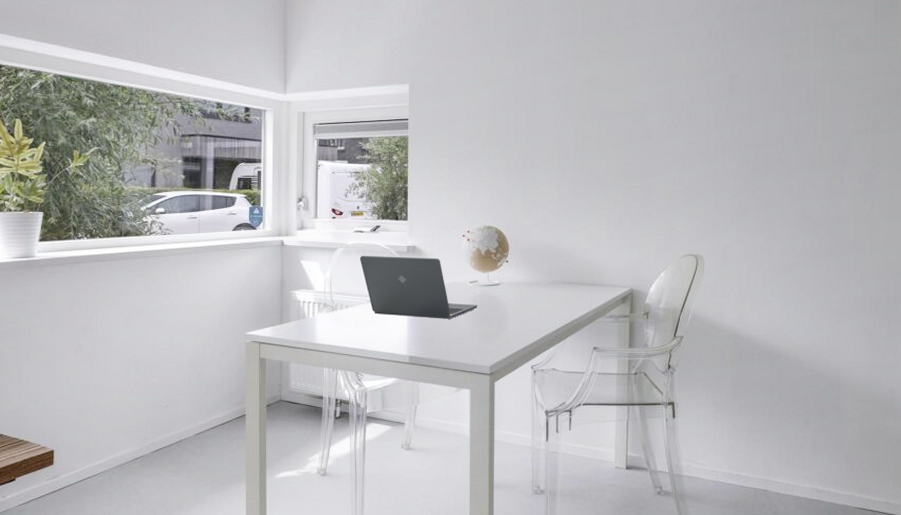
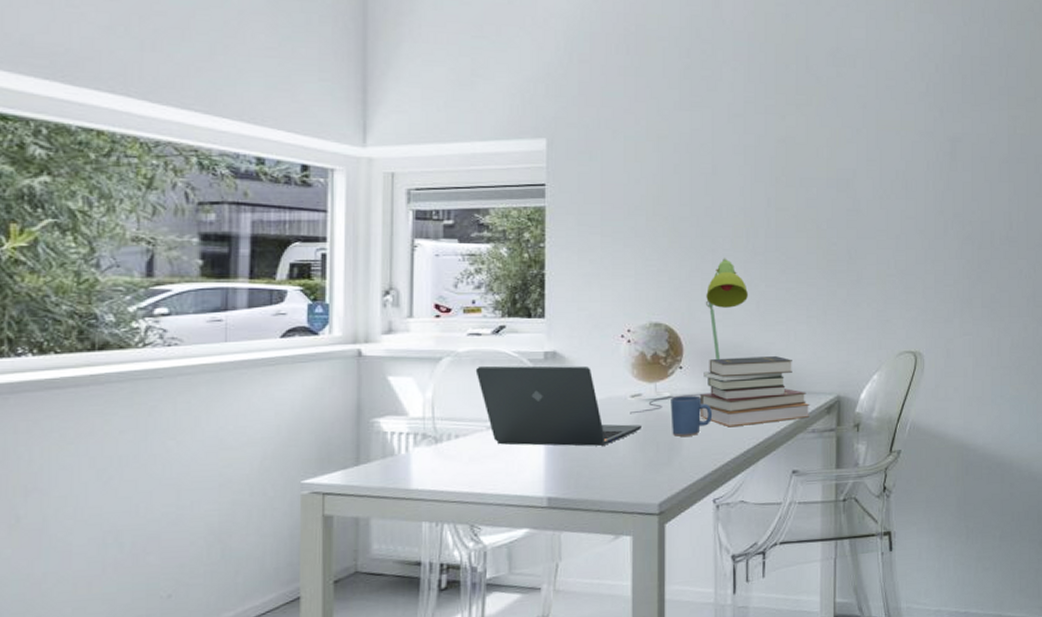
desk lamp: none [469,176,560,296] -> present [630,258,749,414]
mug: none [499,284,531,315] -> present [671,396,713,437]
books: none [522,255,608,310] -> present [701,356,810,427]

